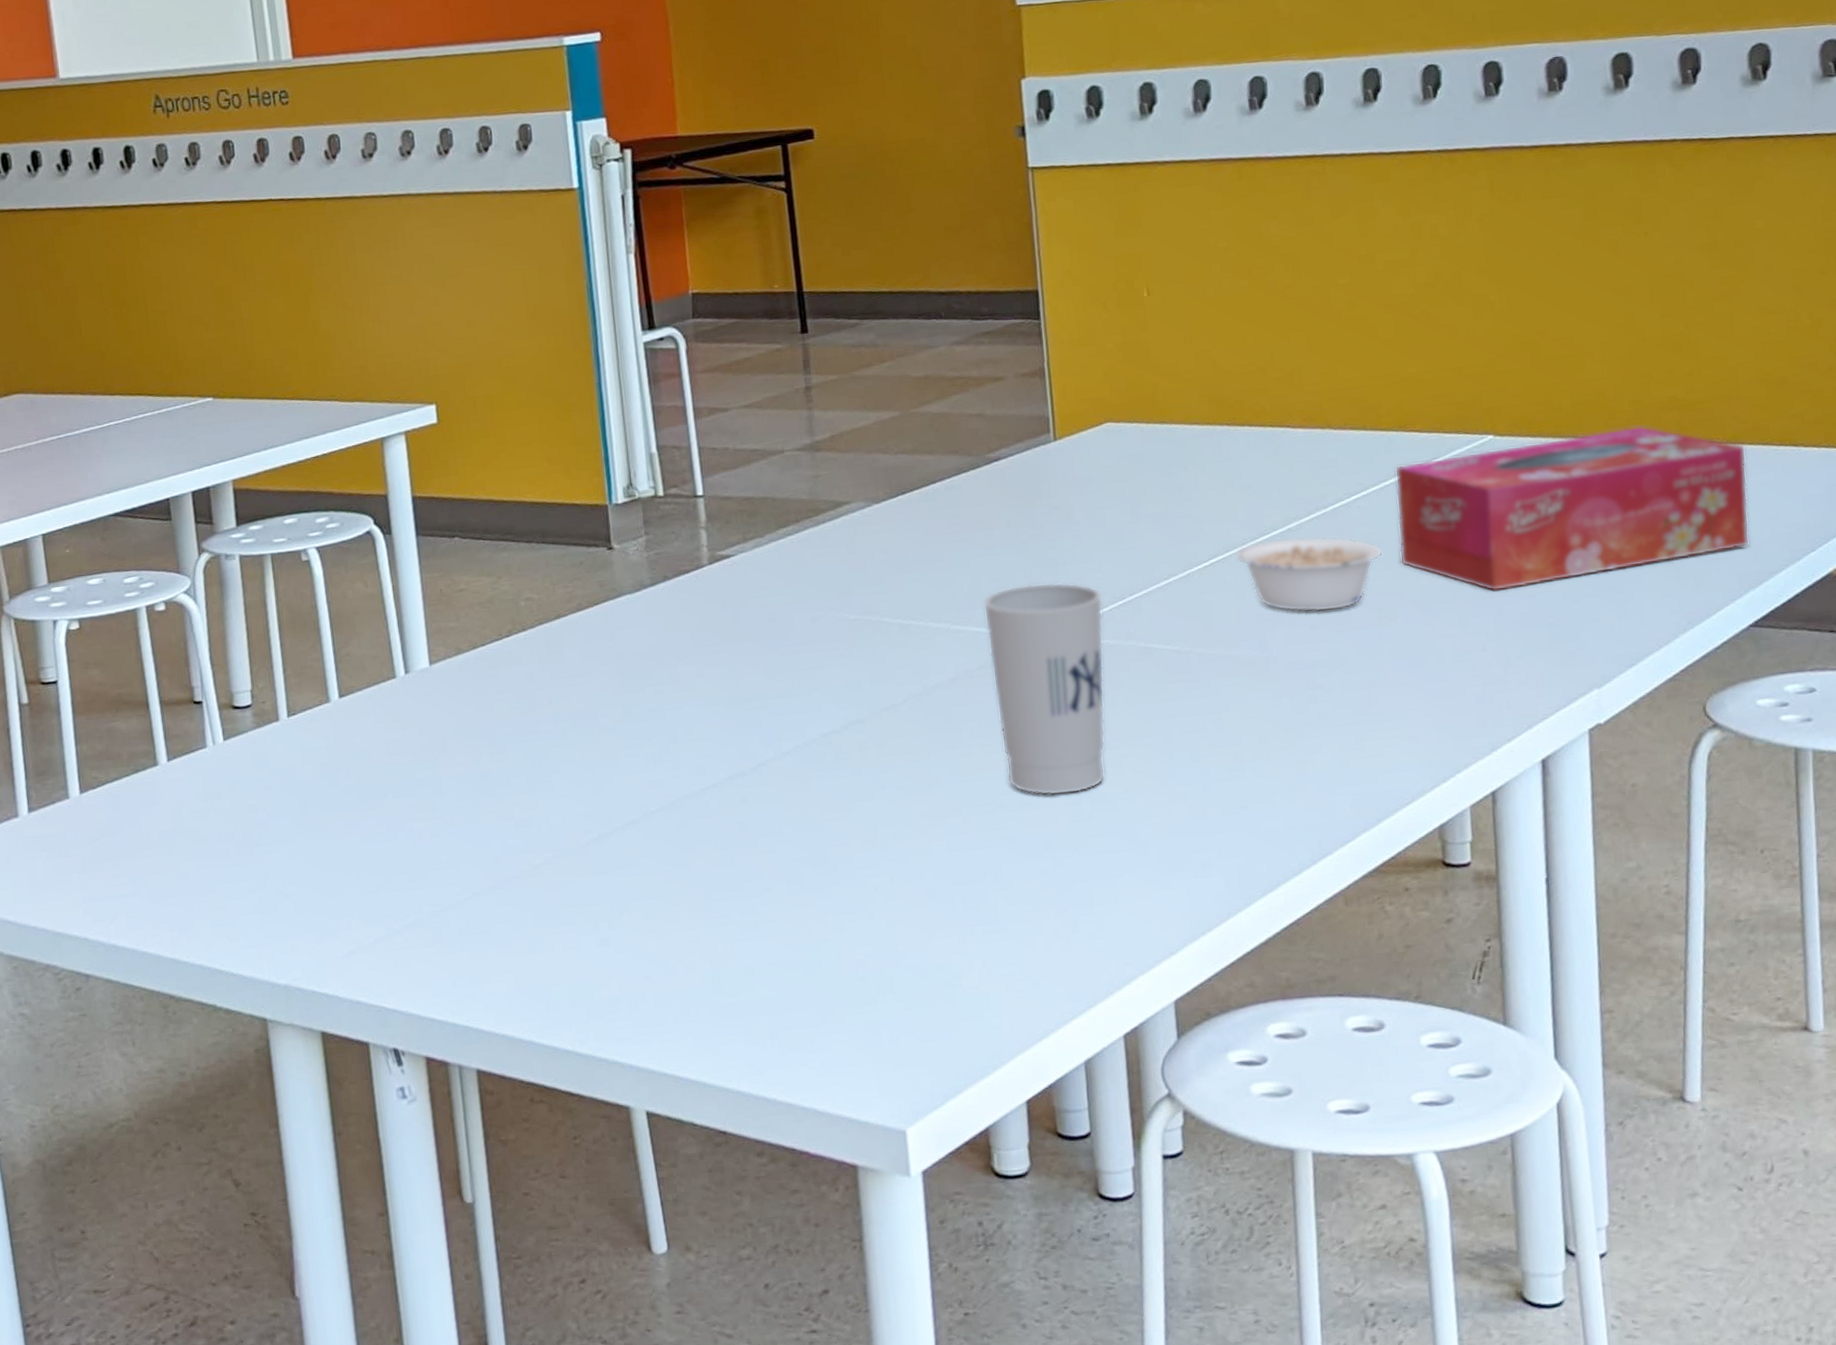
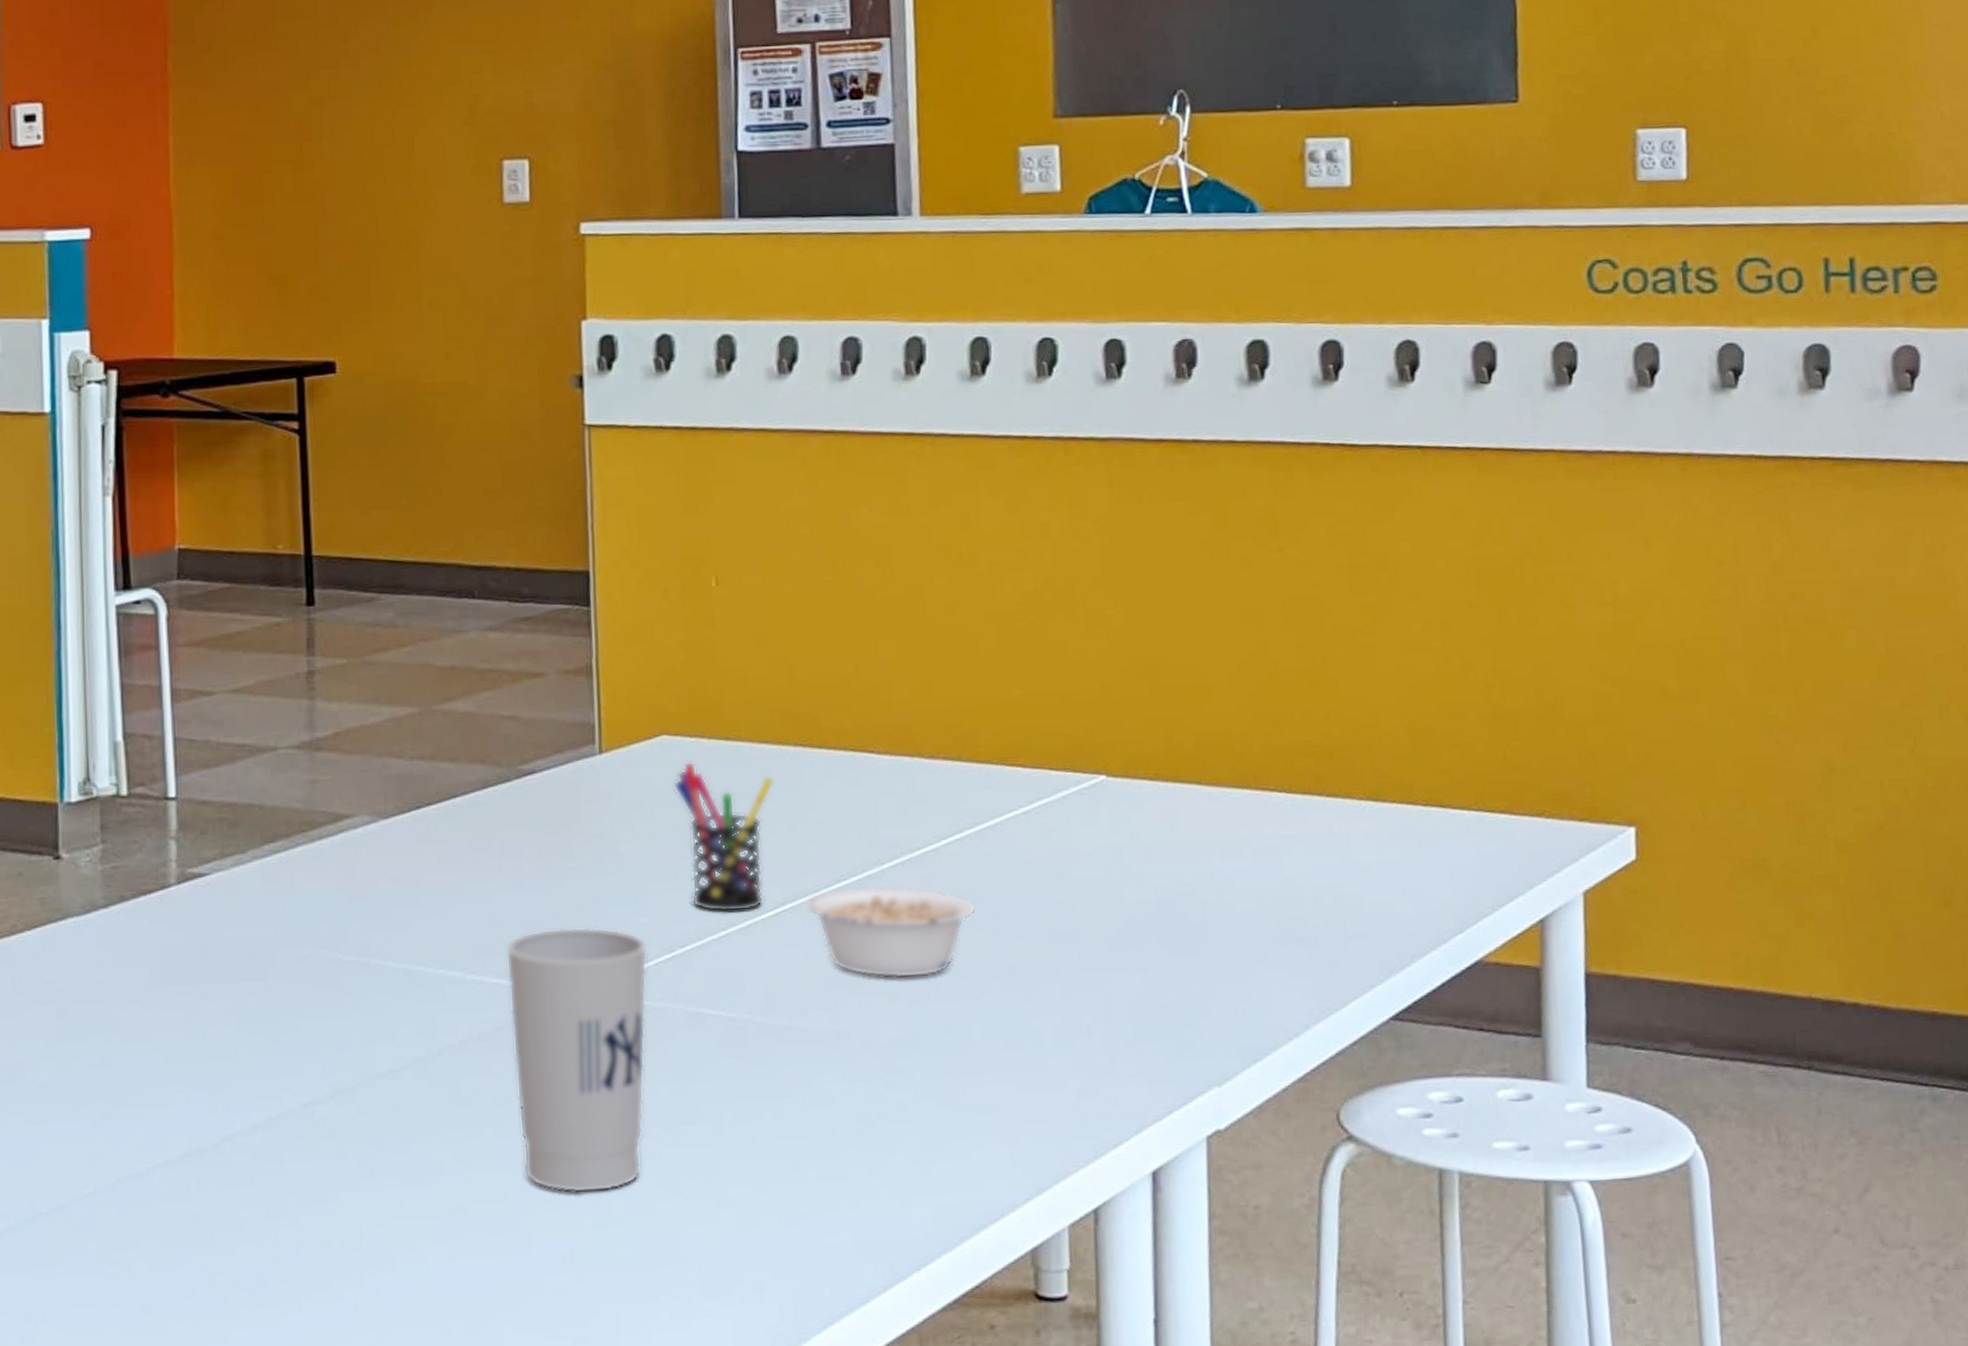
pen holder: none [1118,442,1205,566] -> present [673,761,775,913]
tissue box: present [1394,425,1750,592] -> none [992,773,1391,964]

